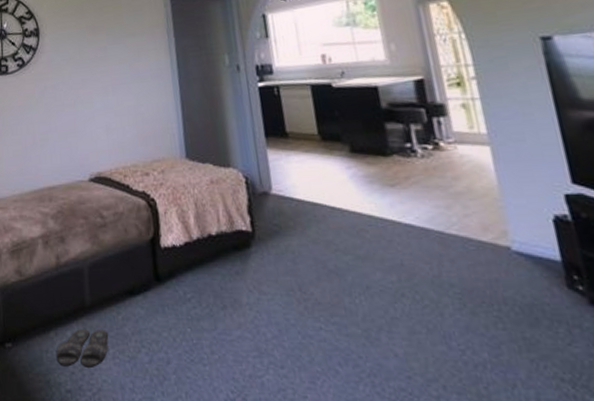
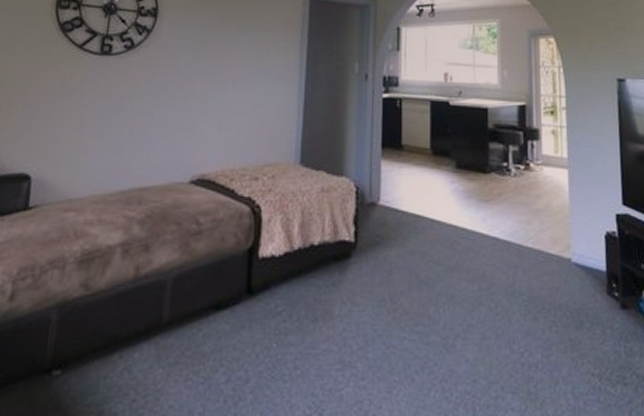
slippers: present [56,329,109,367] -> none [116,349,183,394]

